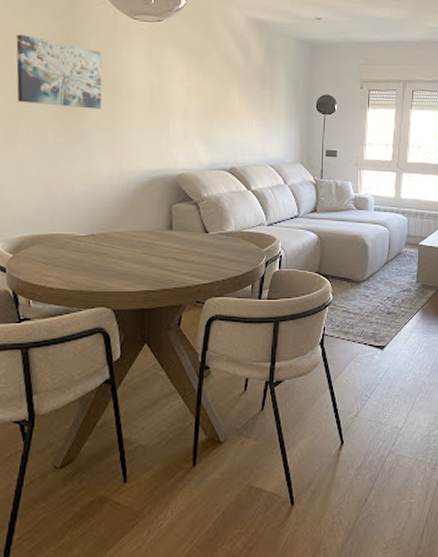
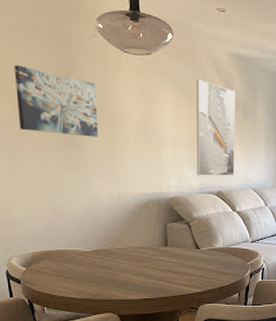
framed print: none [207,46,253,151] -> present [196,79,235,177]

